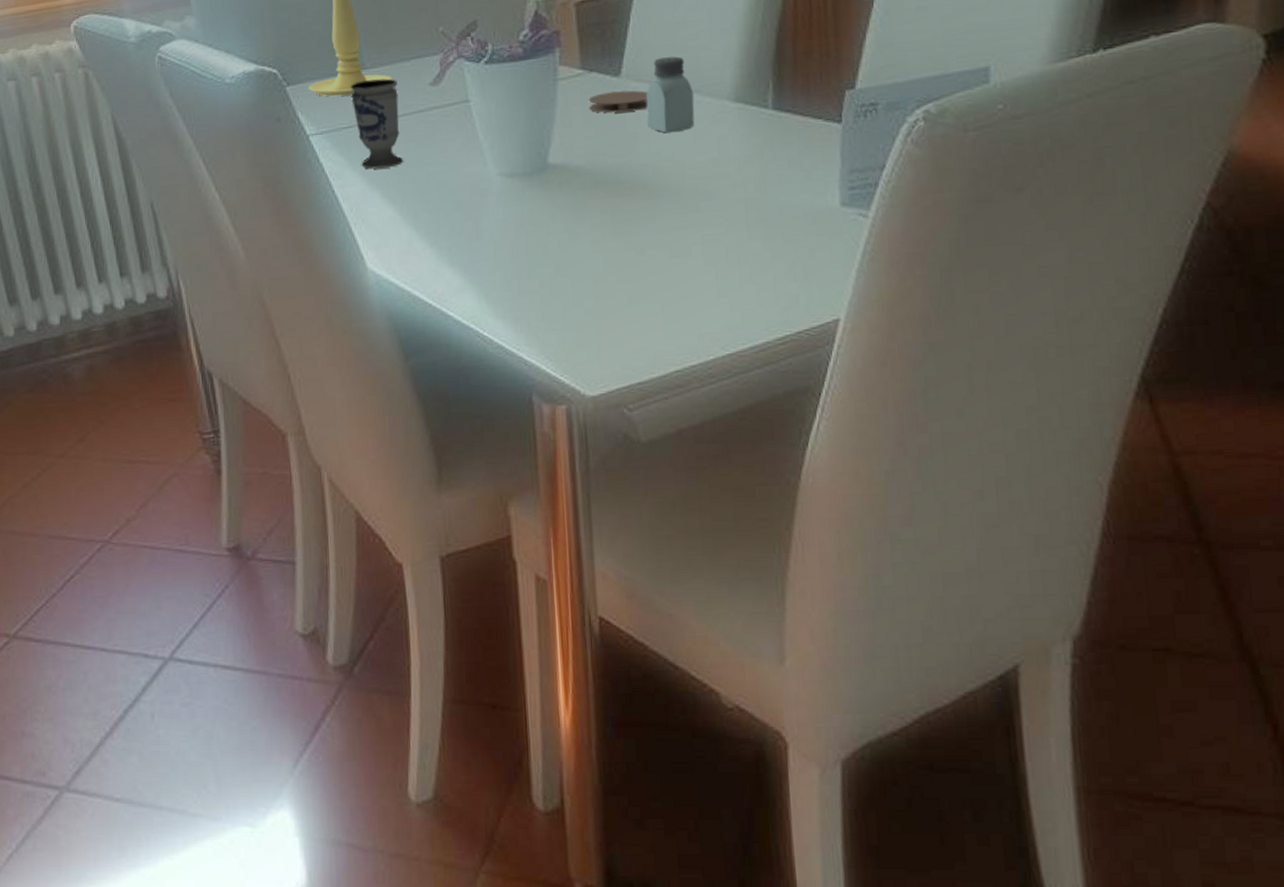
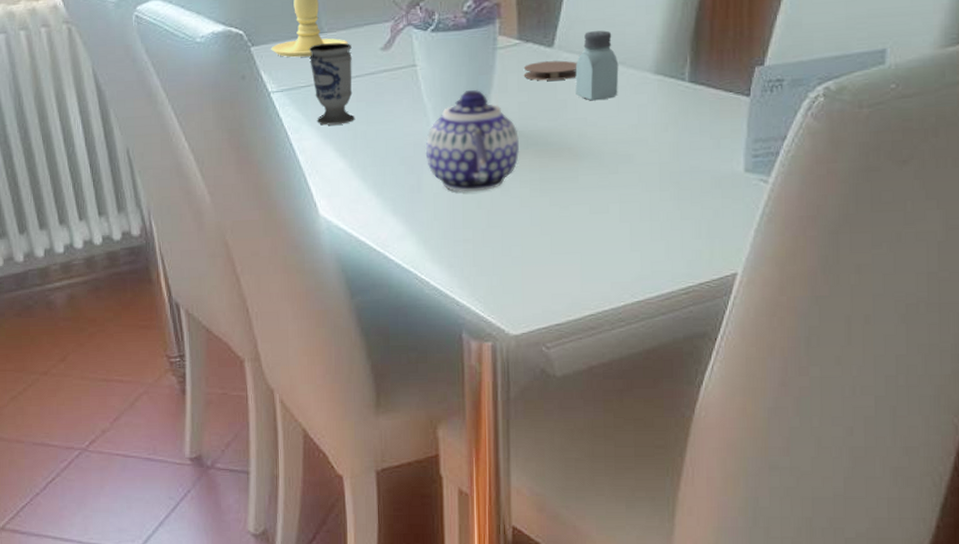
teapot: none [482,125,588,238] -> present [425,89,519,192]

